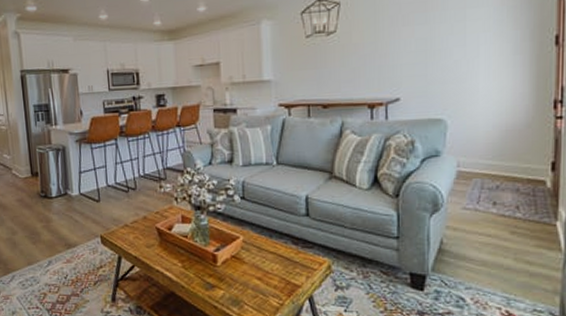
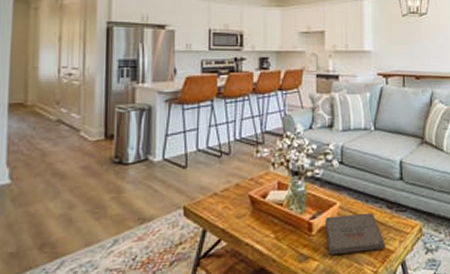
pizza box: none [229,247,291,285] -> present [325,212,385,254]

